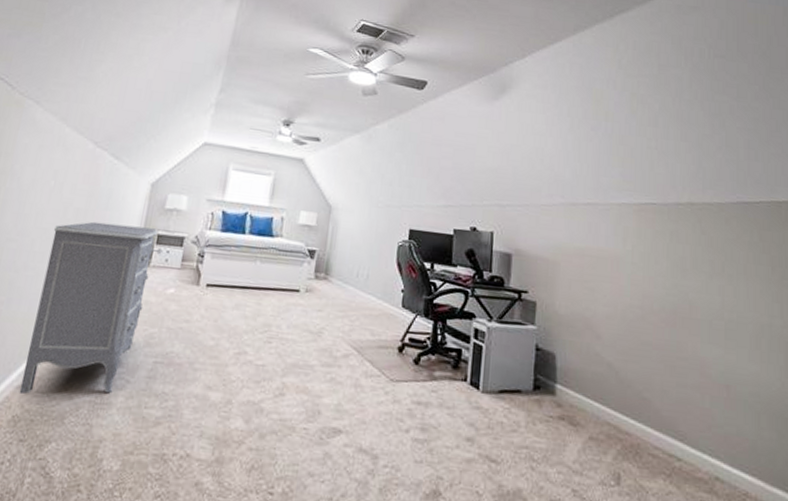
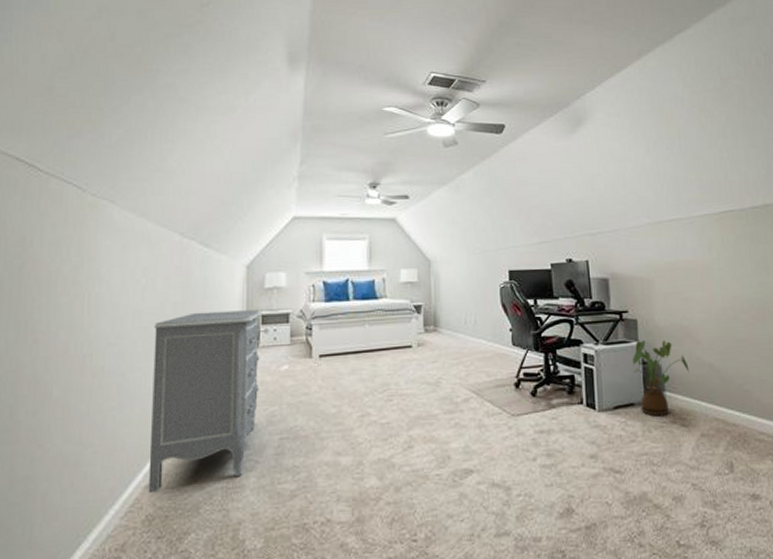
house plant: none [524,325,586,410] -> present [632,340,689,417]

